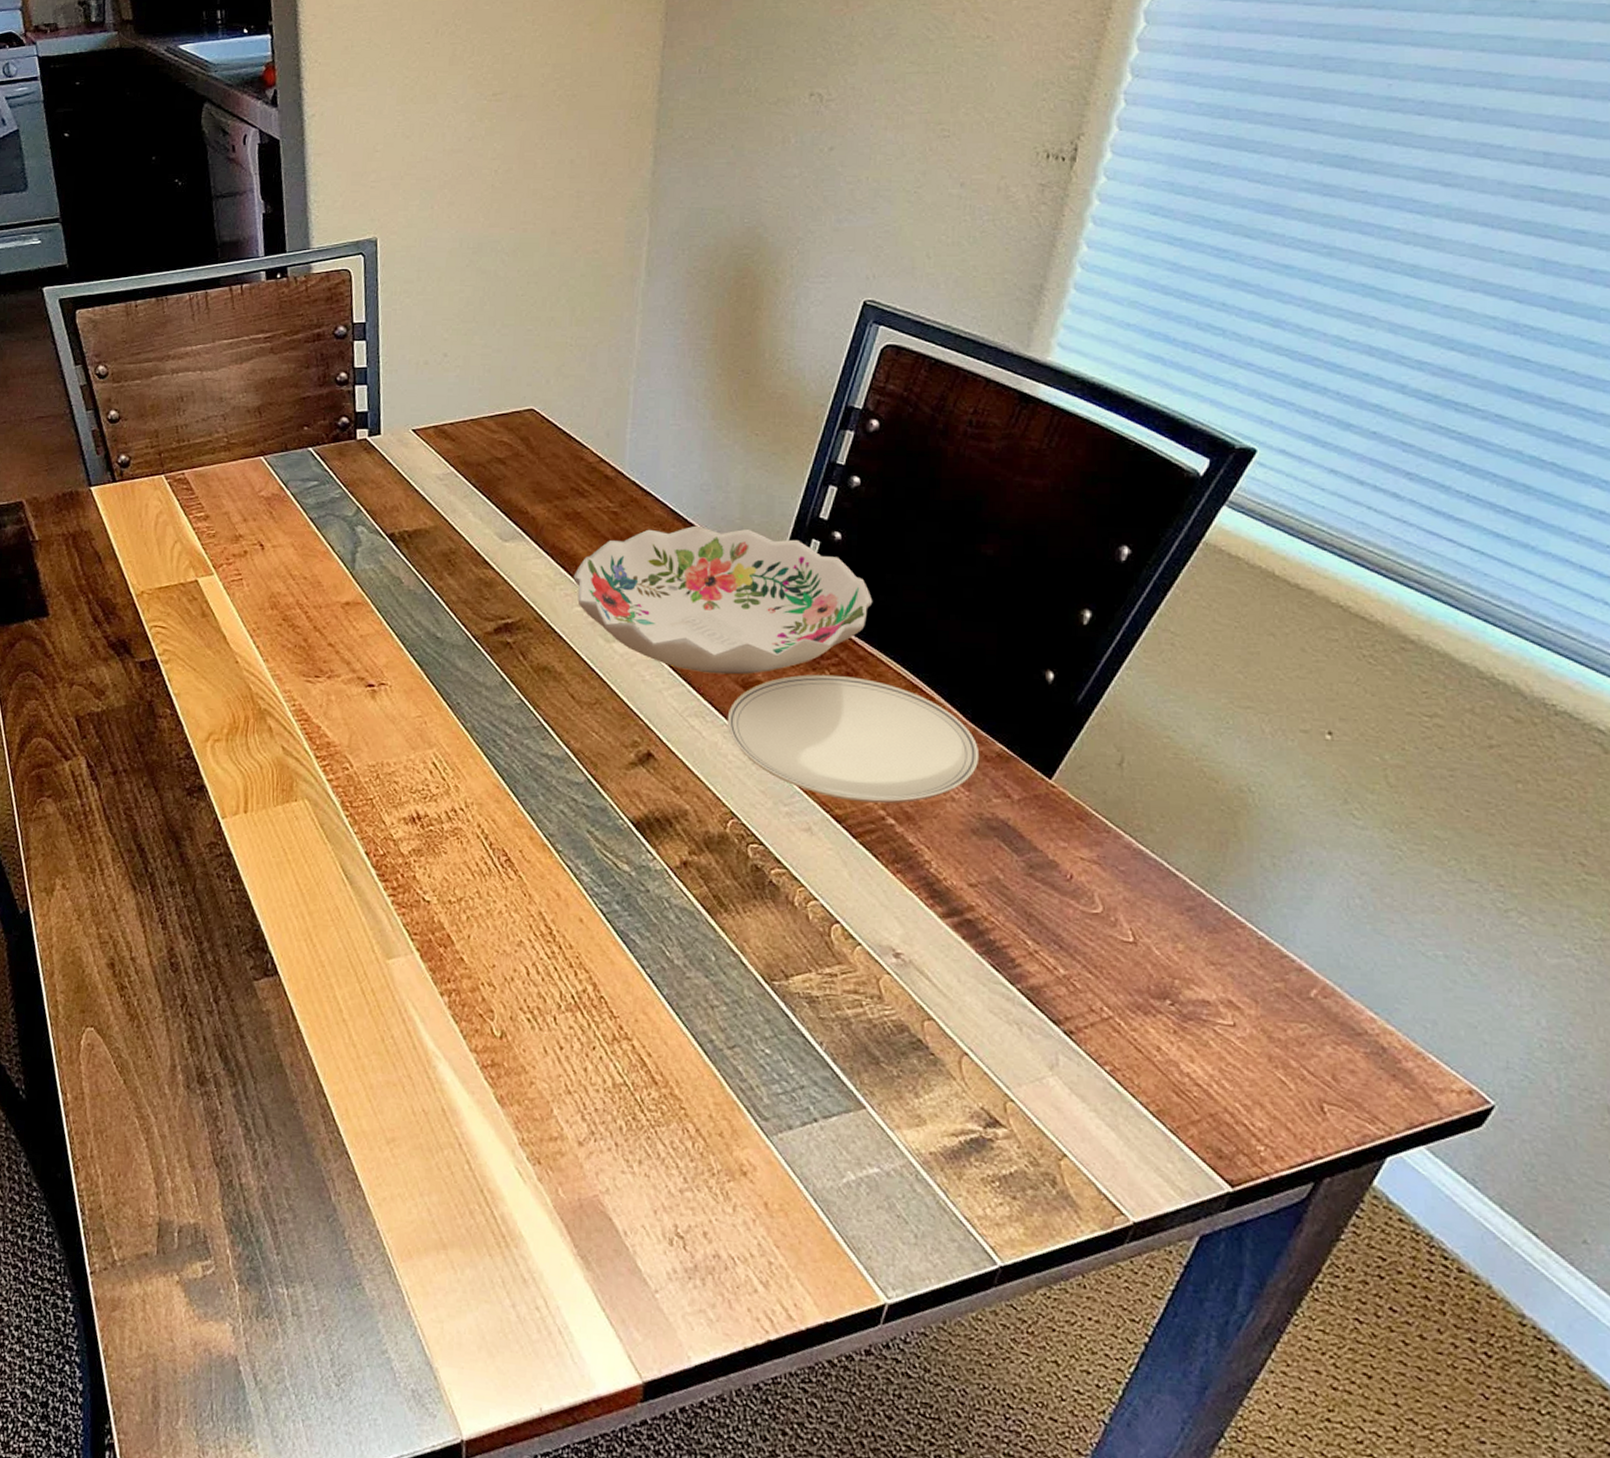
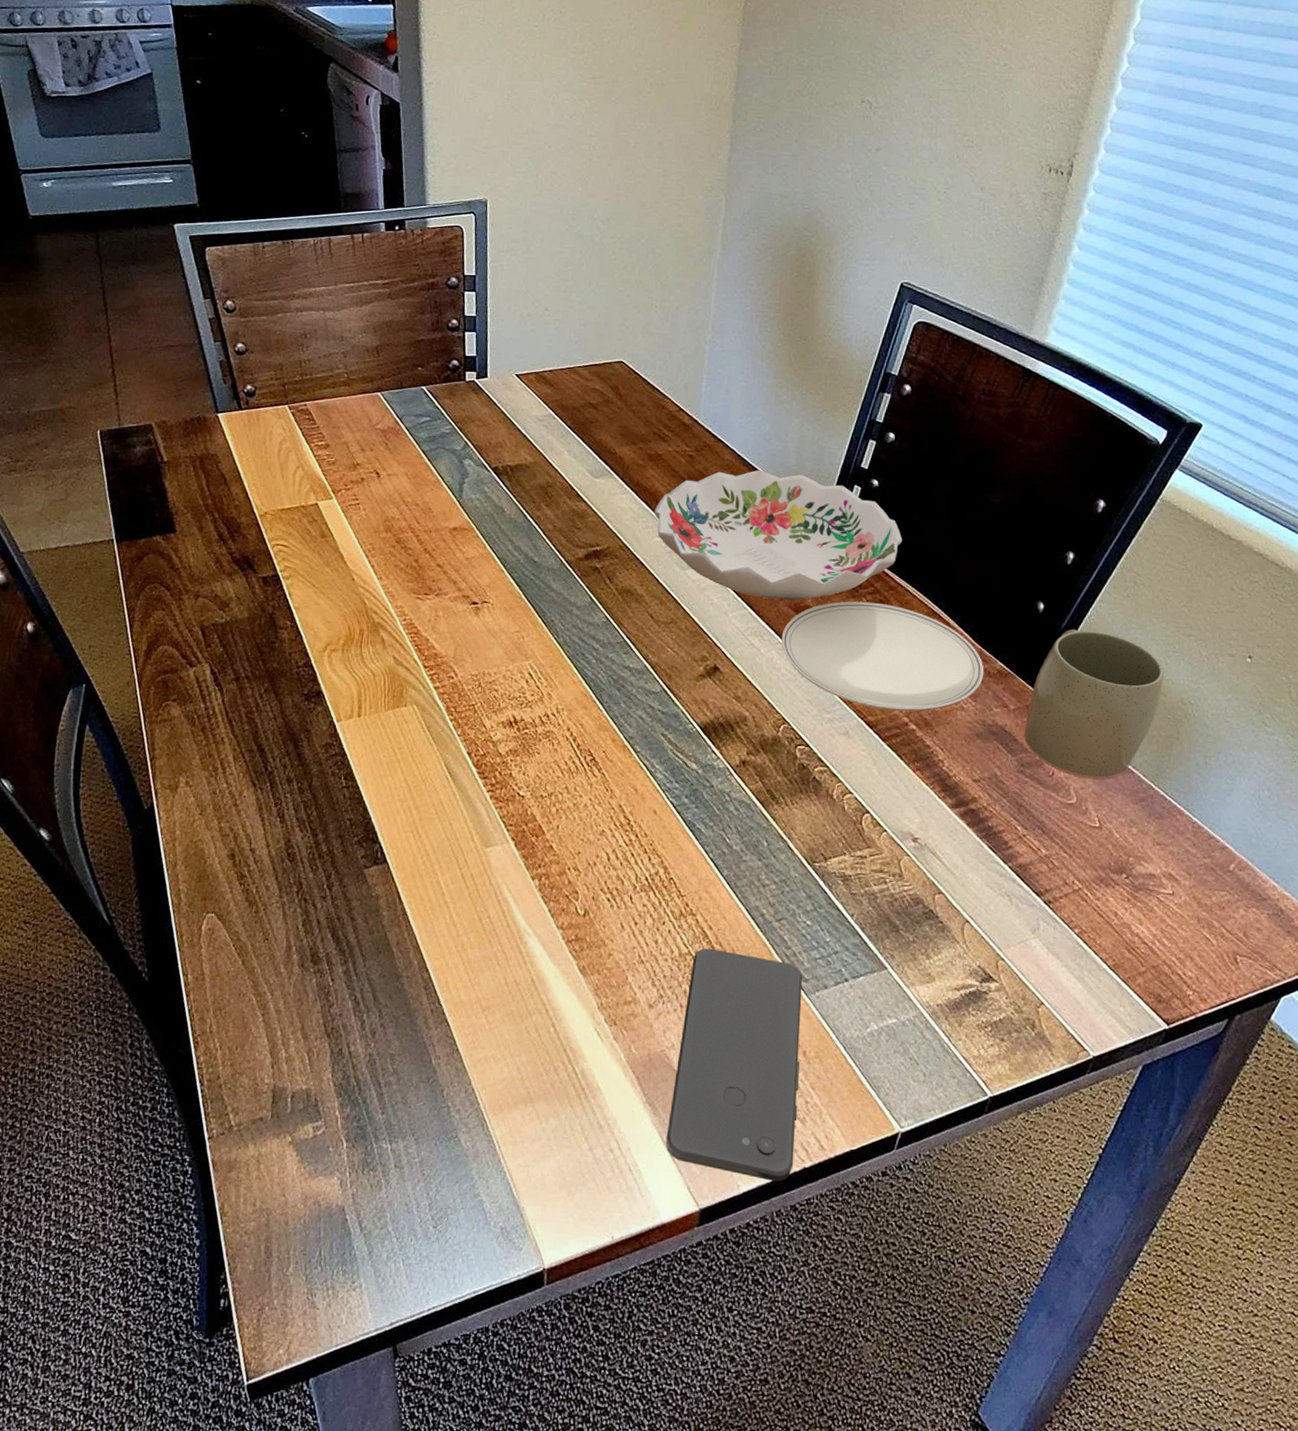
smartphone: none [601,1078,761,1356] -> present [665,948,802,1182]
mug: none [1032,702,1215,885] -> present [1024,629,1164,780]

